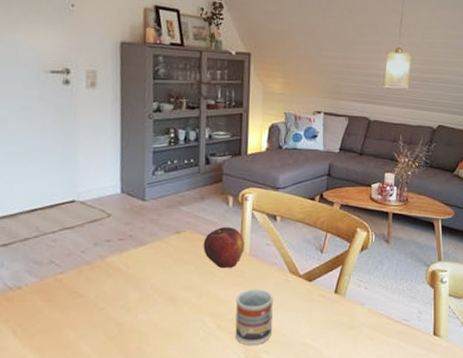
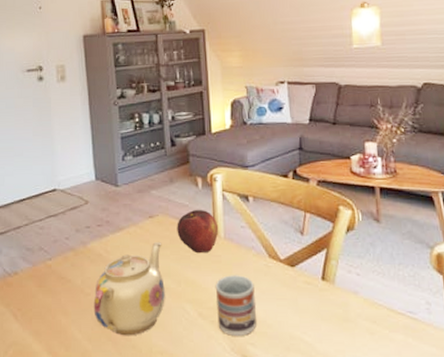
teapot: none [107,257,187,349] -> present [93,242,165,336]

